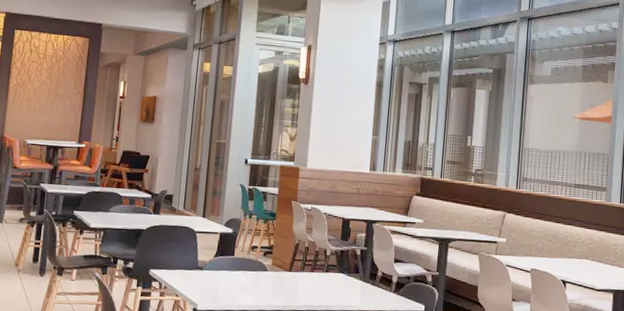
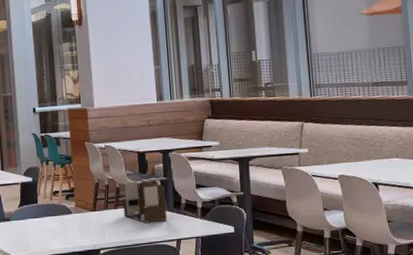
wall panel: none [318,247,363,292] -> present [122,180,168,224]

